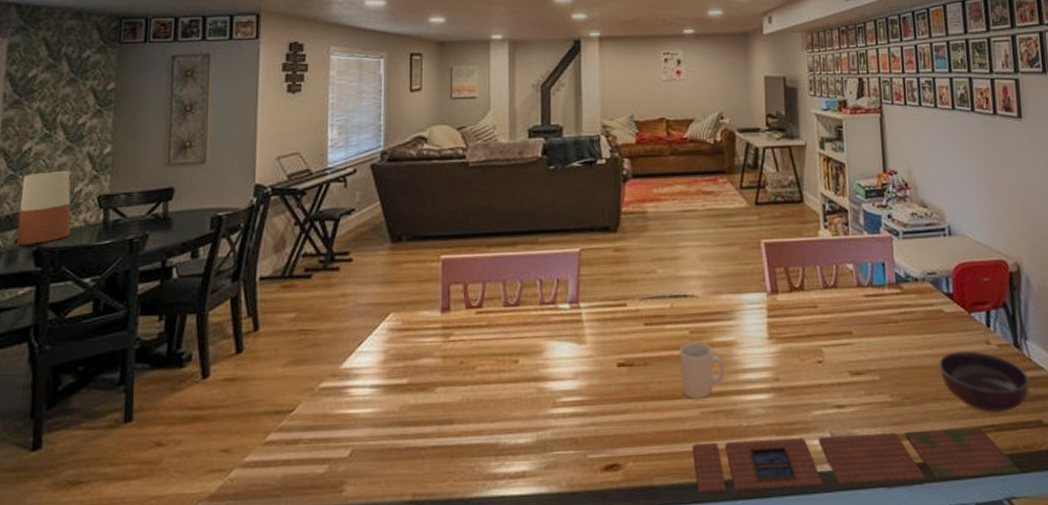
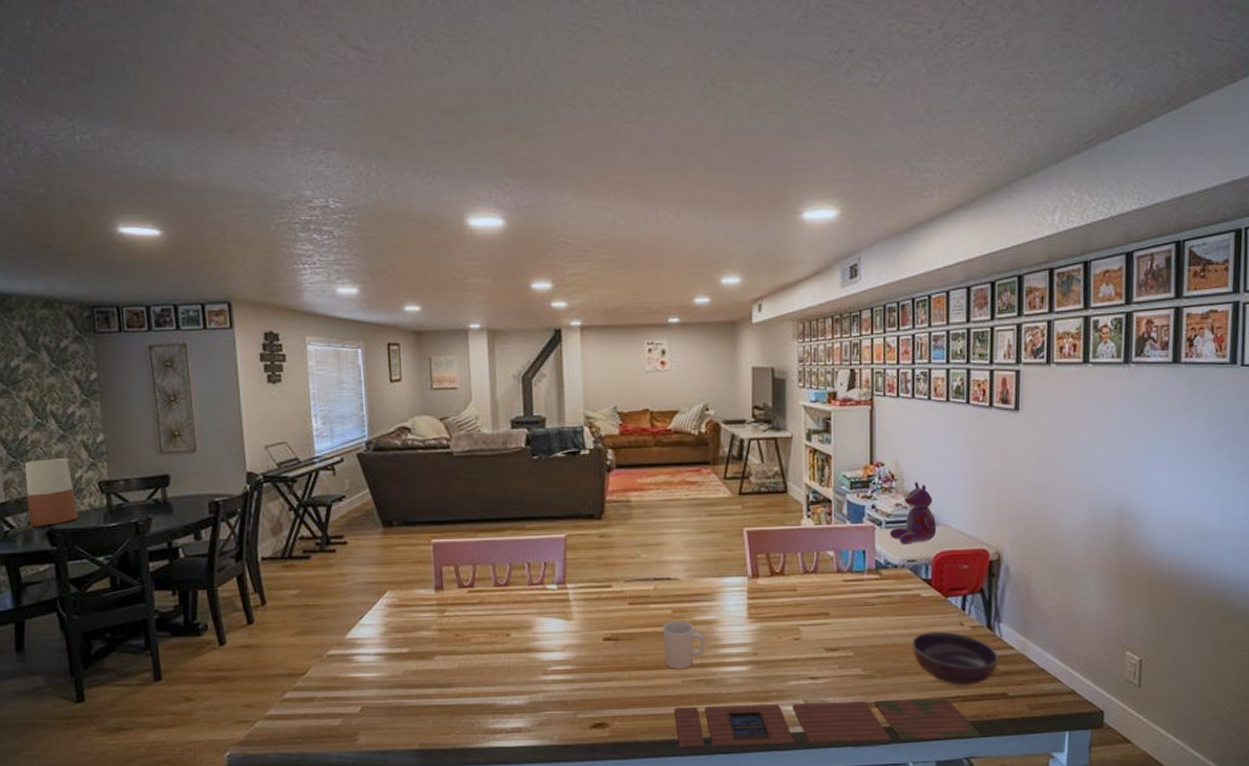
stuffed animal: none [907,190,954,256] -> present [889,482,937,545]

